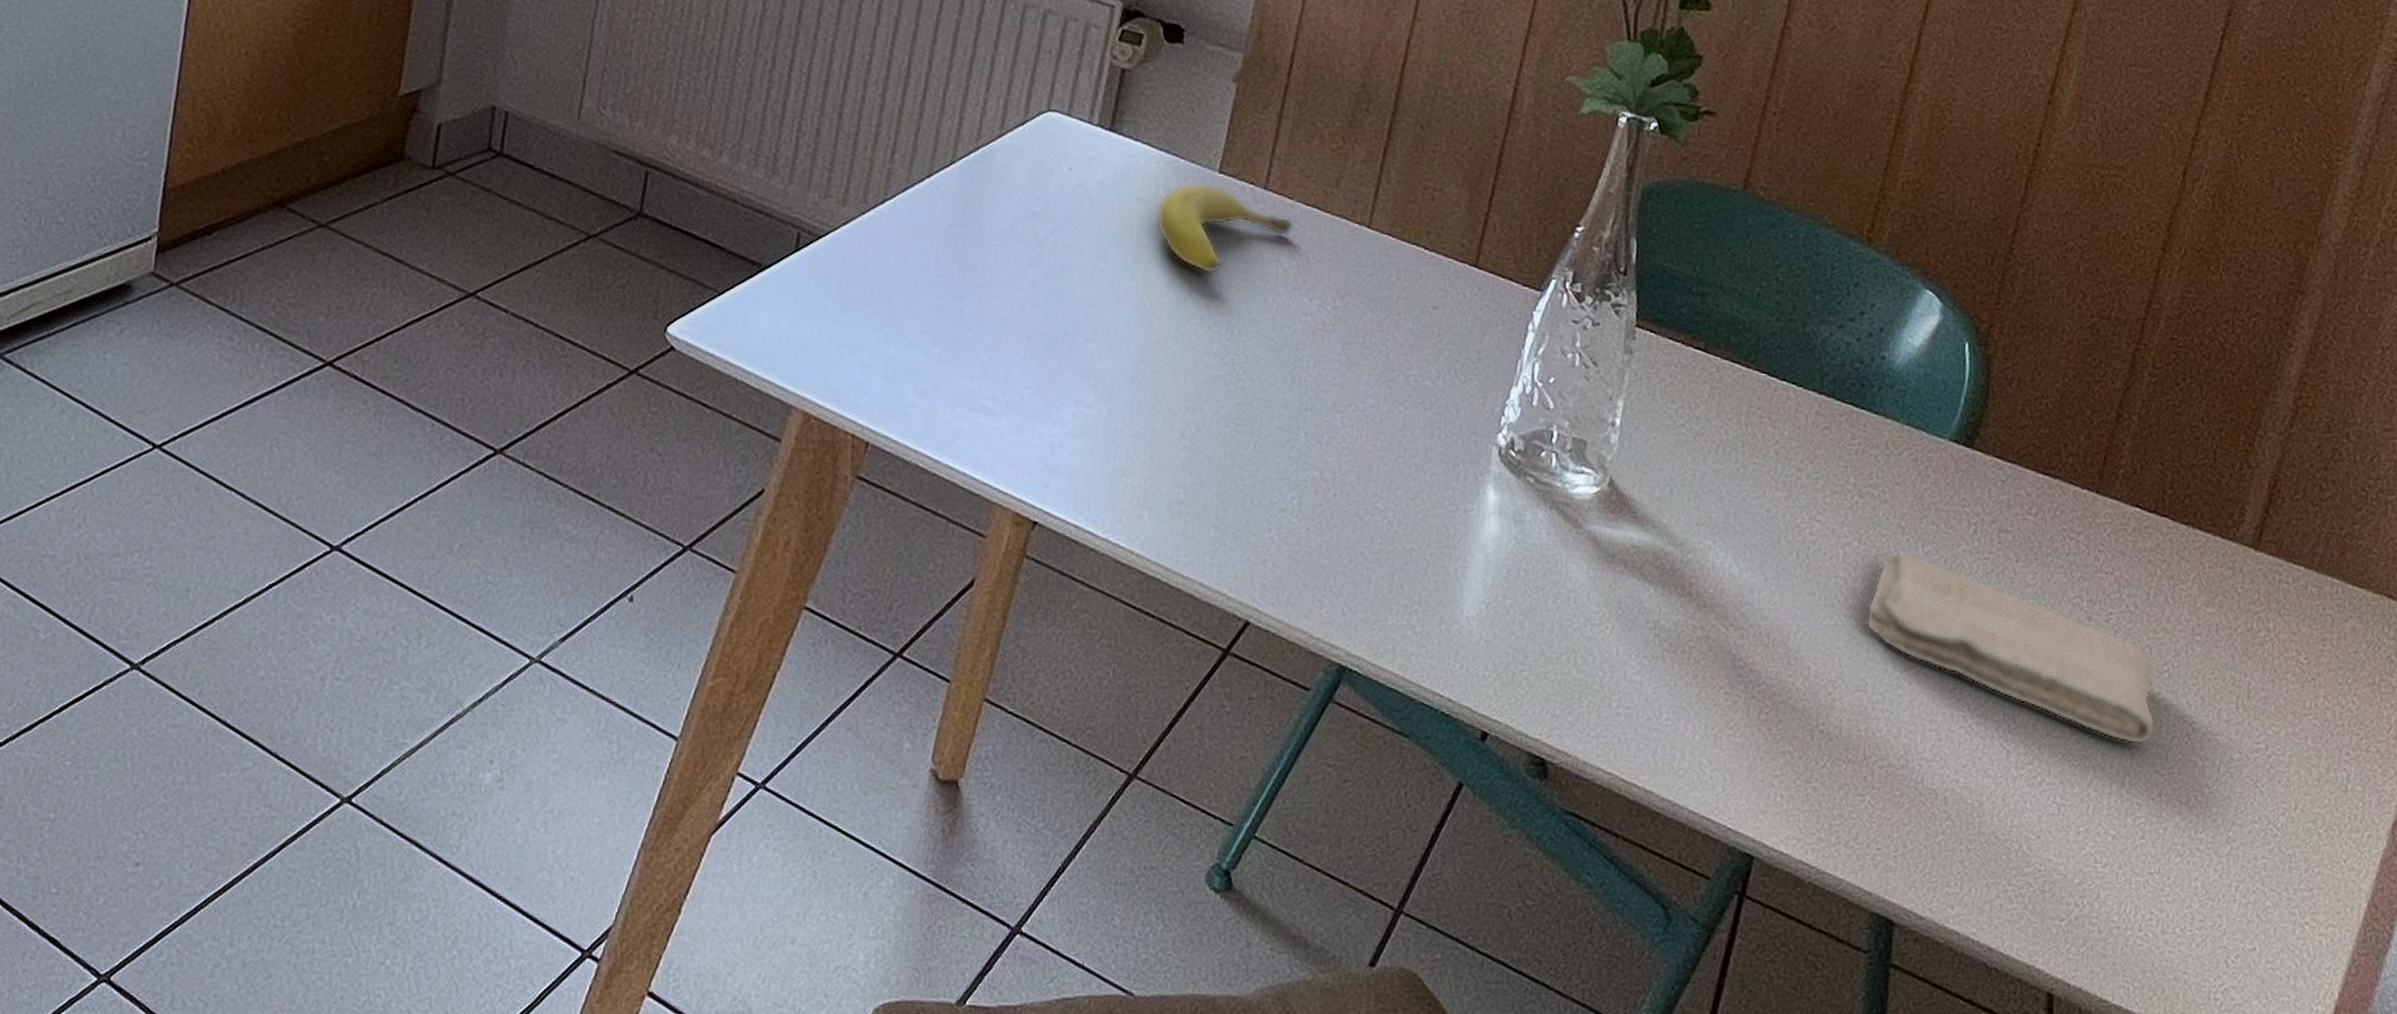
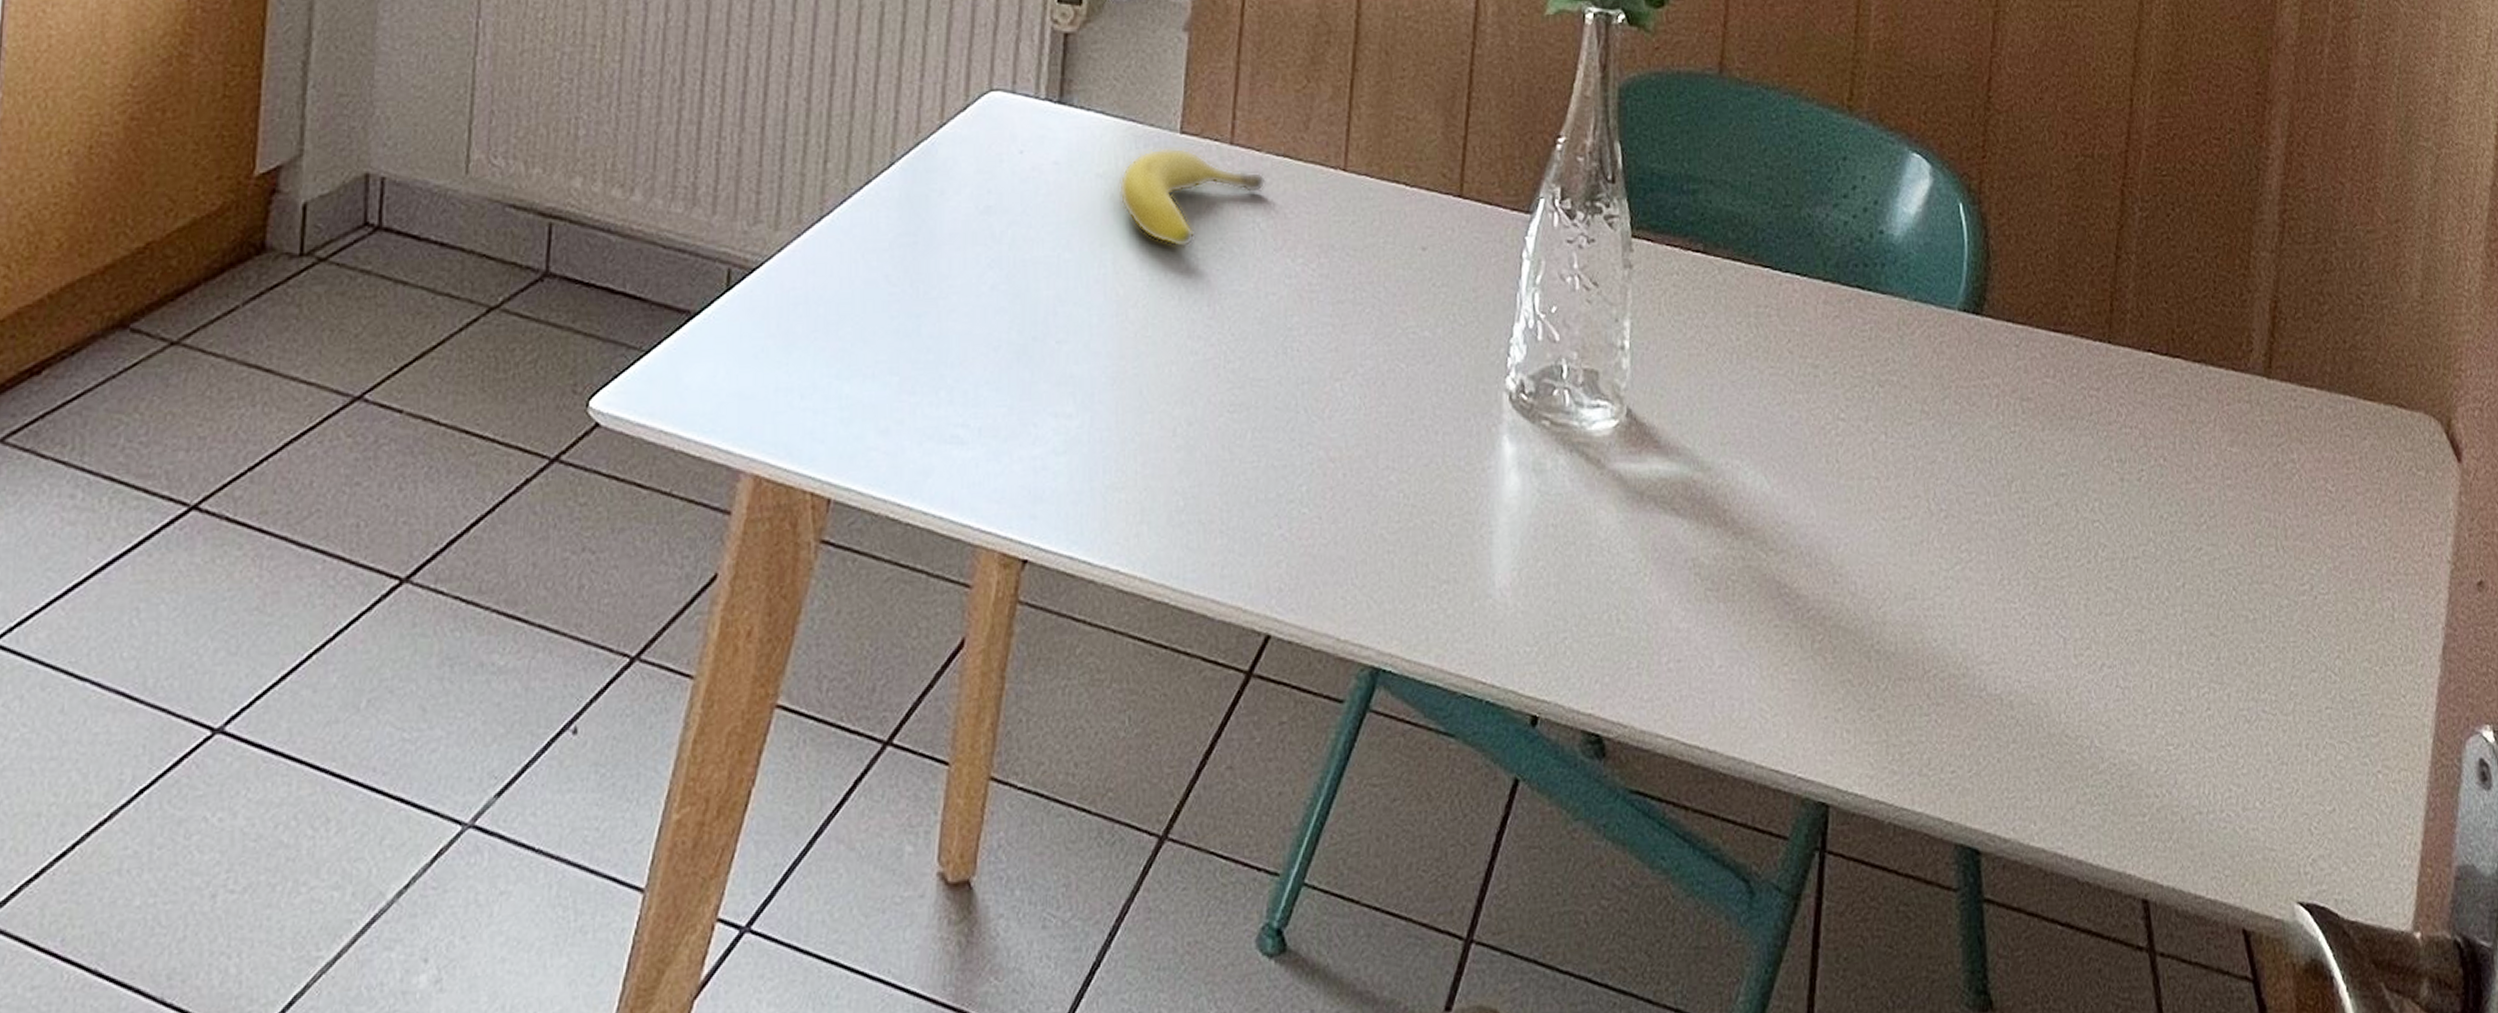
washcloth: present [1865,551,2156,745] -> none [1904,438,2204,609]

